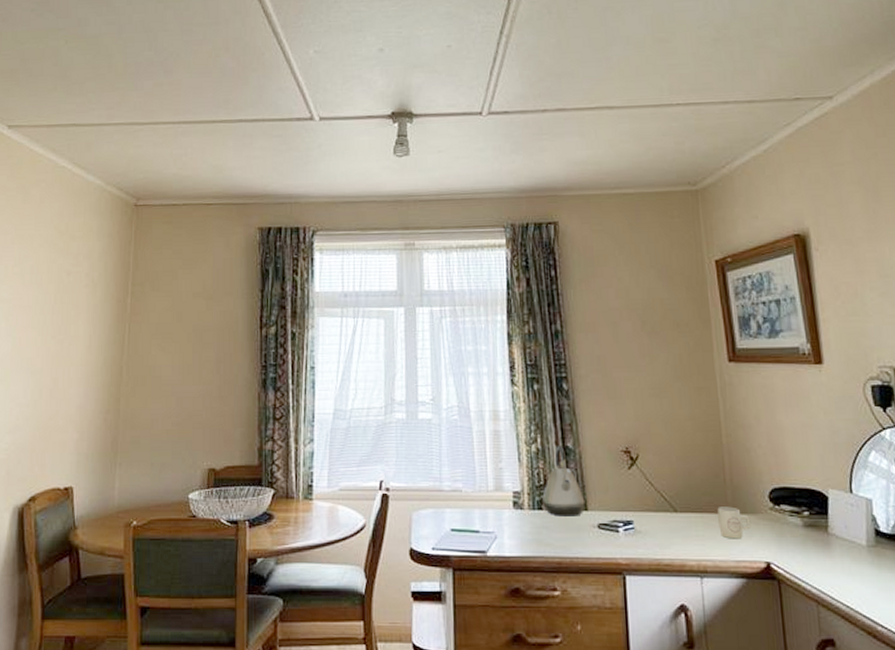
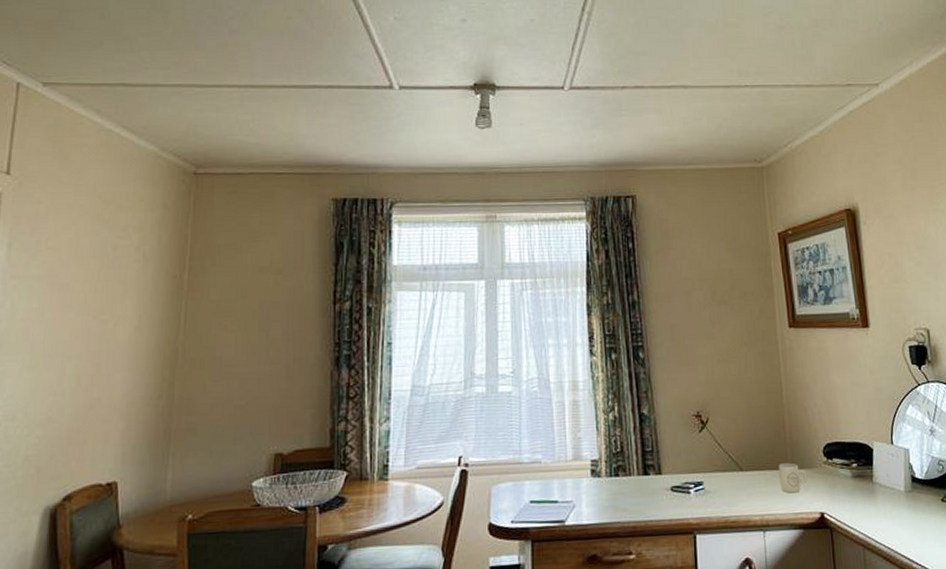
kettle: present [542,446,585,516] -> none [619,413,659,482]

